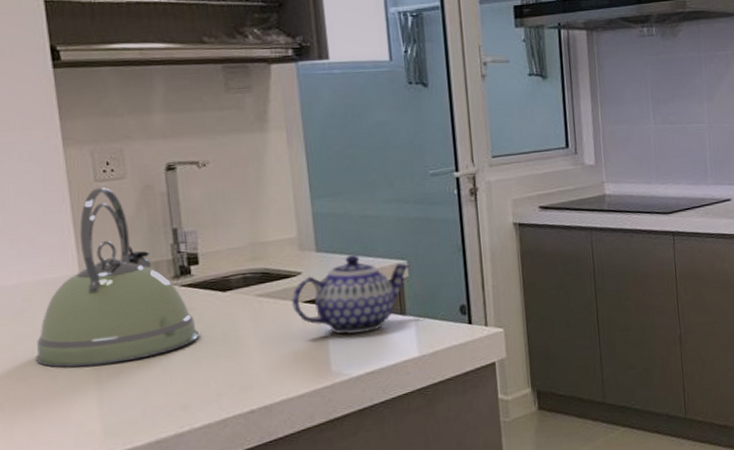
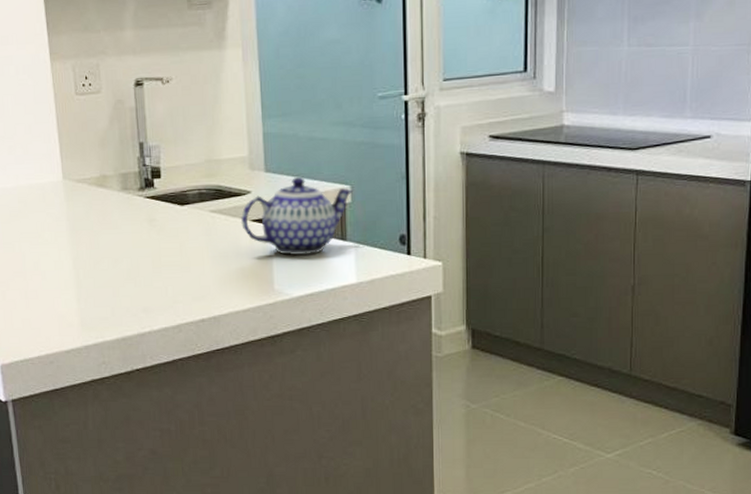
kettle: present [35,187,199,368] -> none [28,100,159,265]

